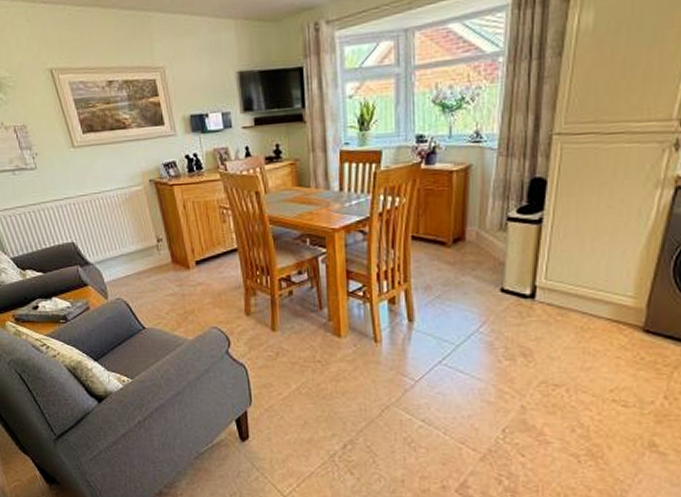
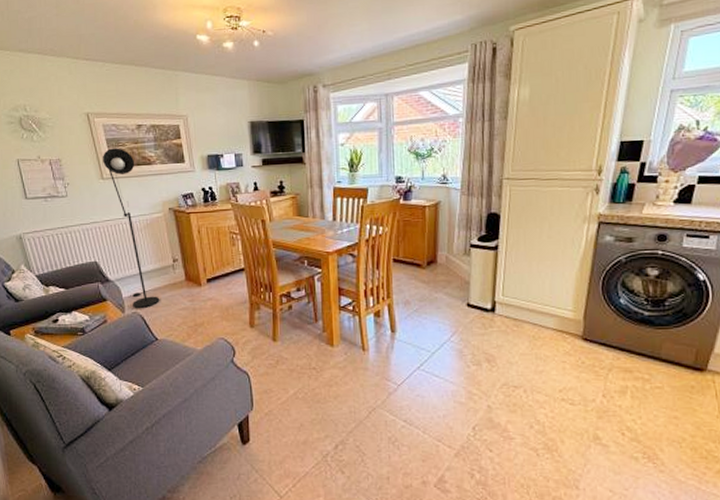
floor lamp: none [72,109,145,295] -> present [103,148,160,309]

